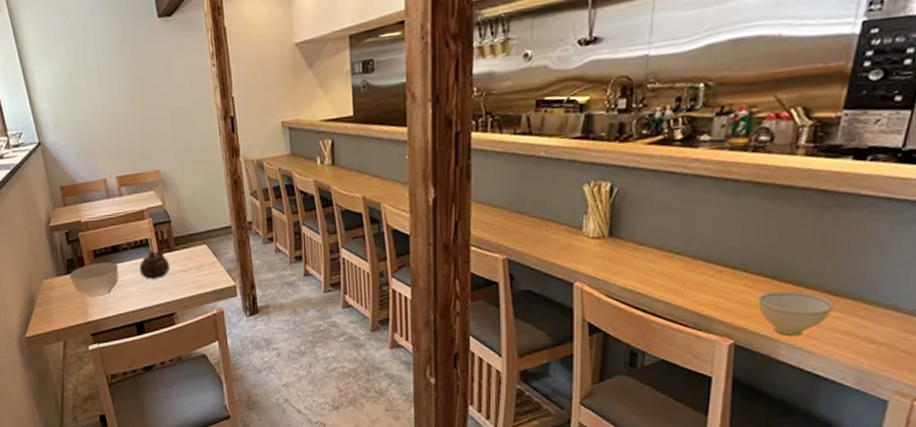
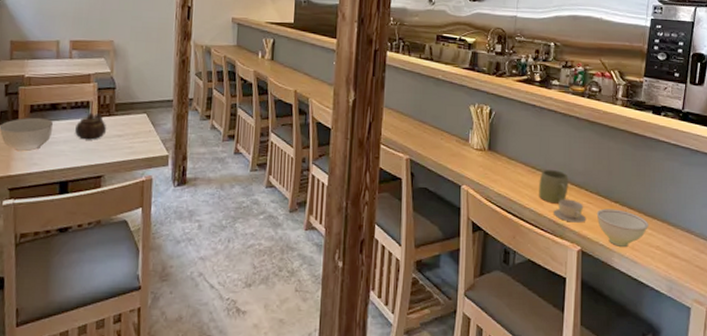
mug: none [677,251,720,292] -> present [539,170,569,204]
teacup: none [697,285,743,313] -> present [553,199,586,223]

